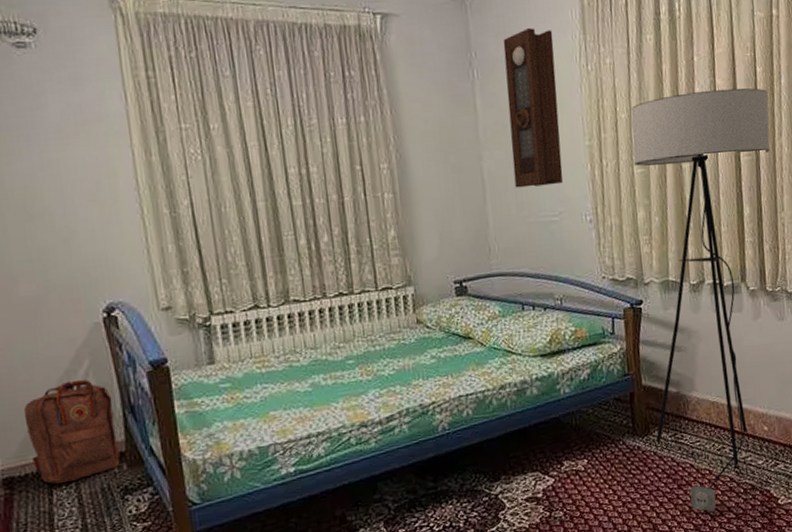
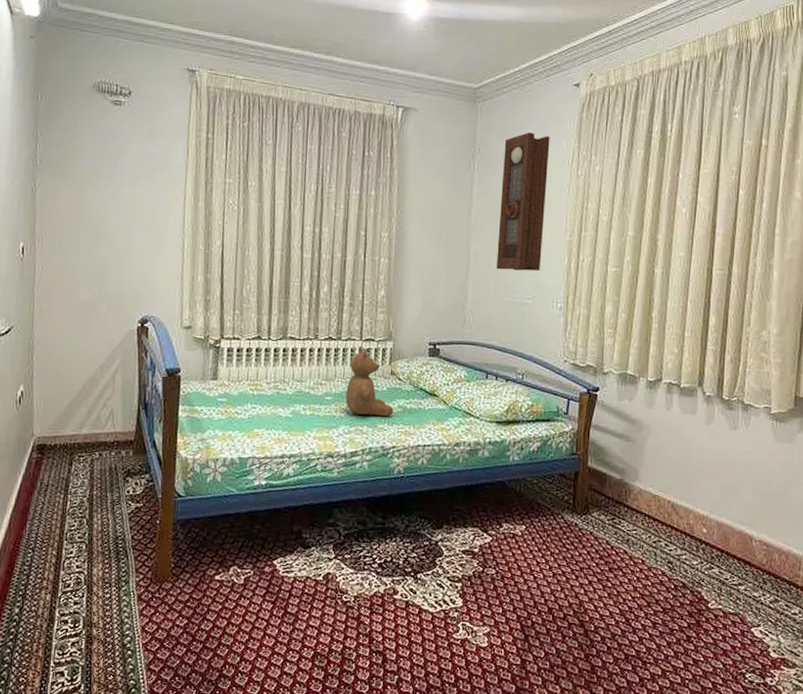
backpack: present [23,379,120,485] -> none [62,374,132,458]
teddy bear: none [368,297,427,375] -> present [345,346,394,417]
floor lamp: present [631,88,770,512] -> none [594,205,748,601]

